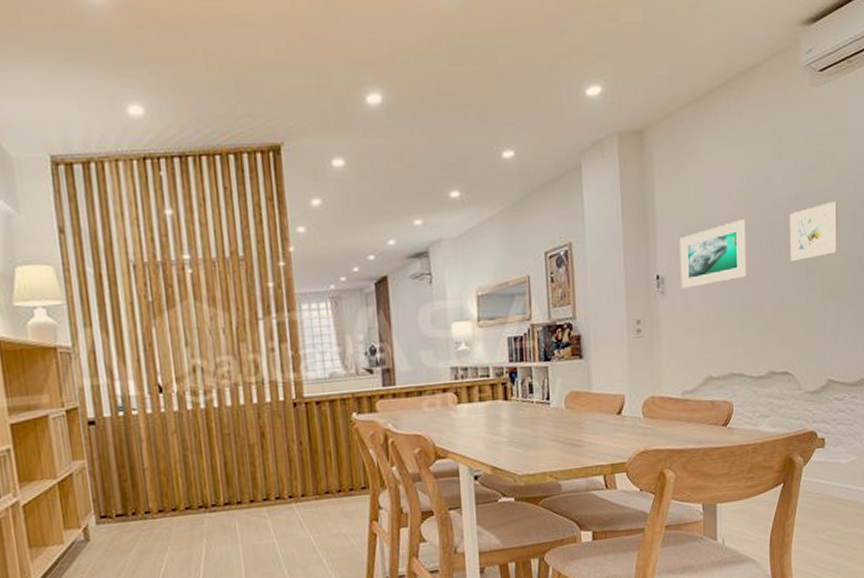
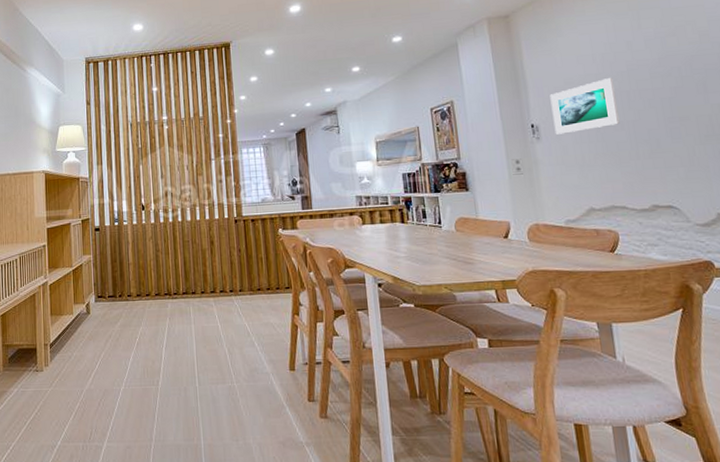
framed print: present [789,200,838,262] -> none [655,59,711,111]

